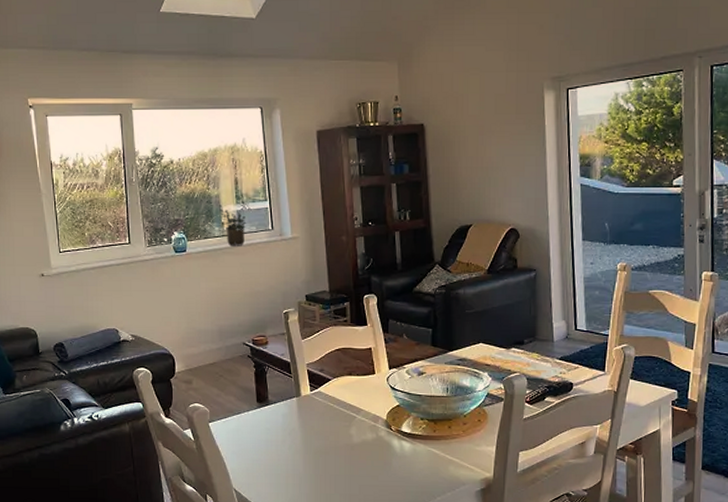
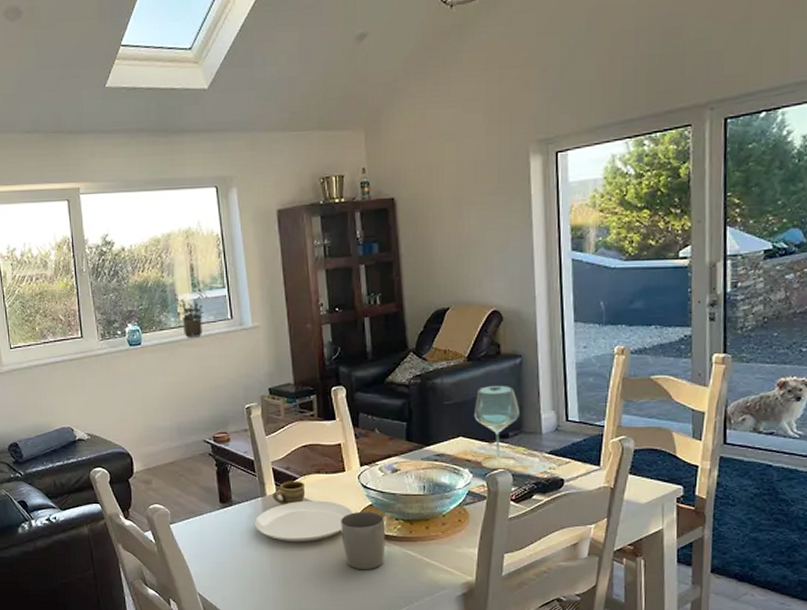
plate: none [290,401,382,441] -> present [255,500,353,543]
cup: none [307,382,338,405] -> present [273,481,306,505]
mug: none [370,411,411,467] -> present [341,511,386,570]
wine glass: none [492,296,535,374] -> present [473,385,520,469]

